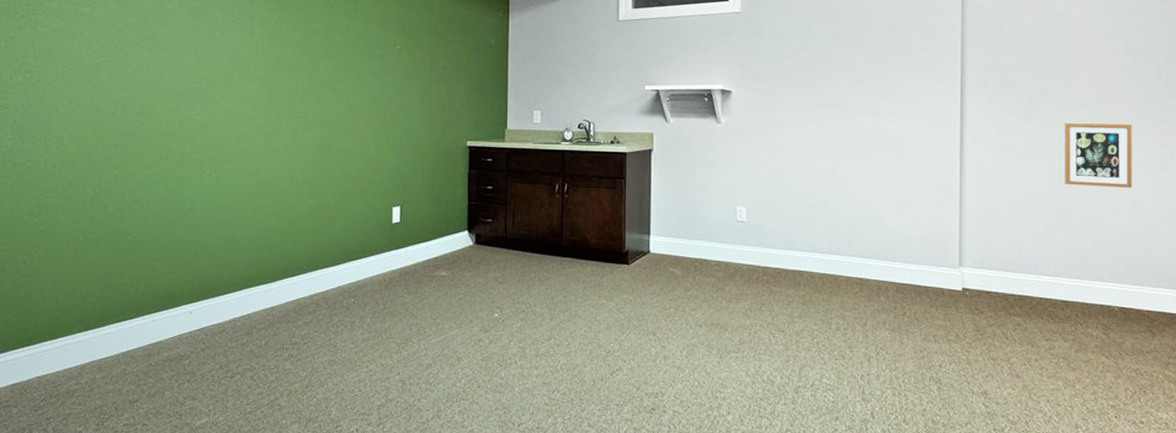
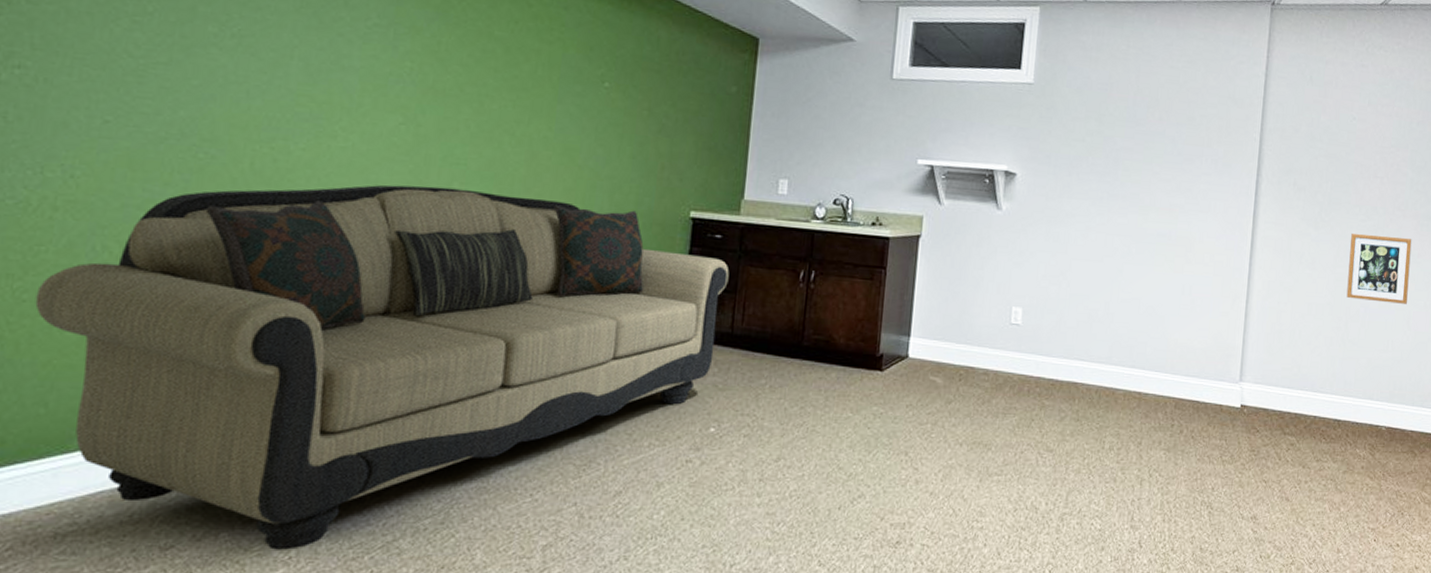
sofa: none [47,135,500,405] -> present [35,184,730,550]

